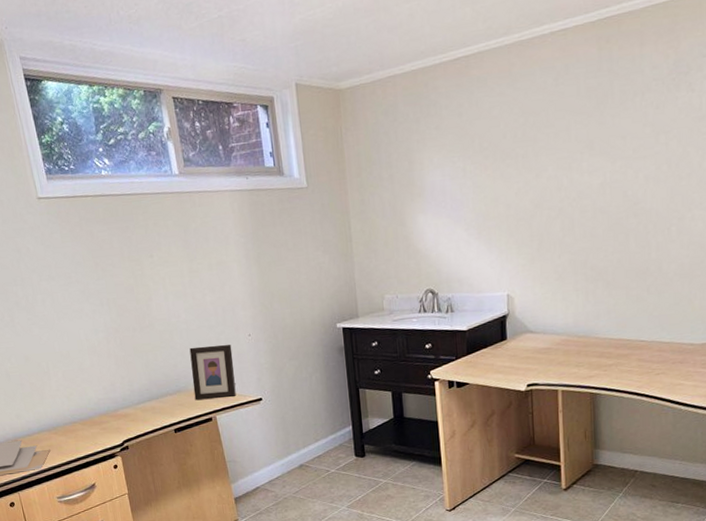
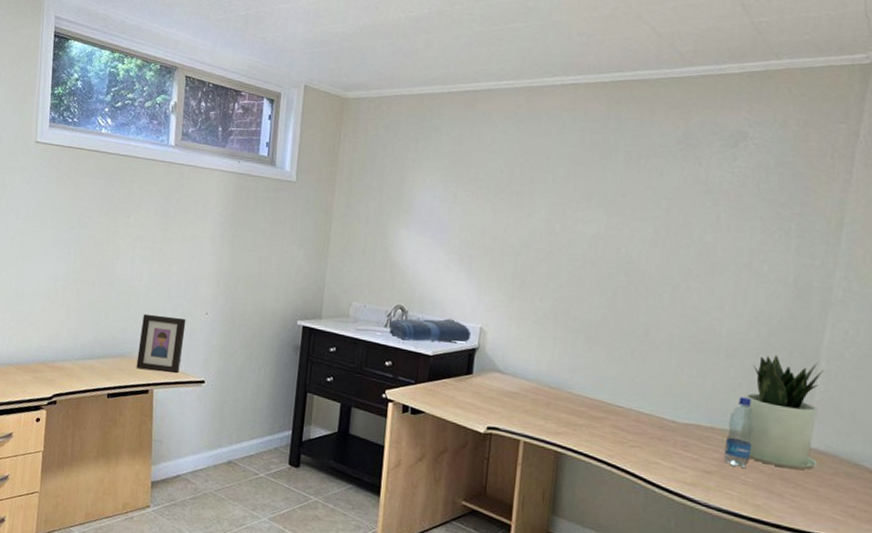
towel: none [421,292,500,322] -> present [388,318,472,343]

